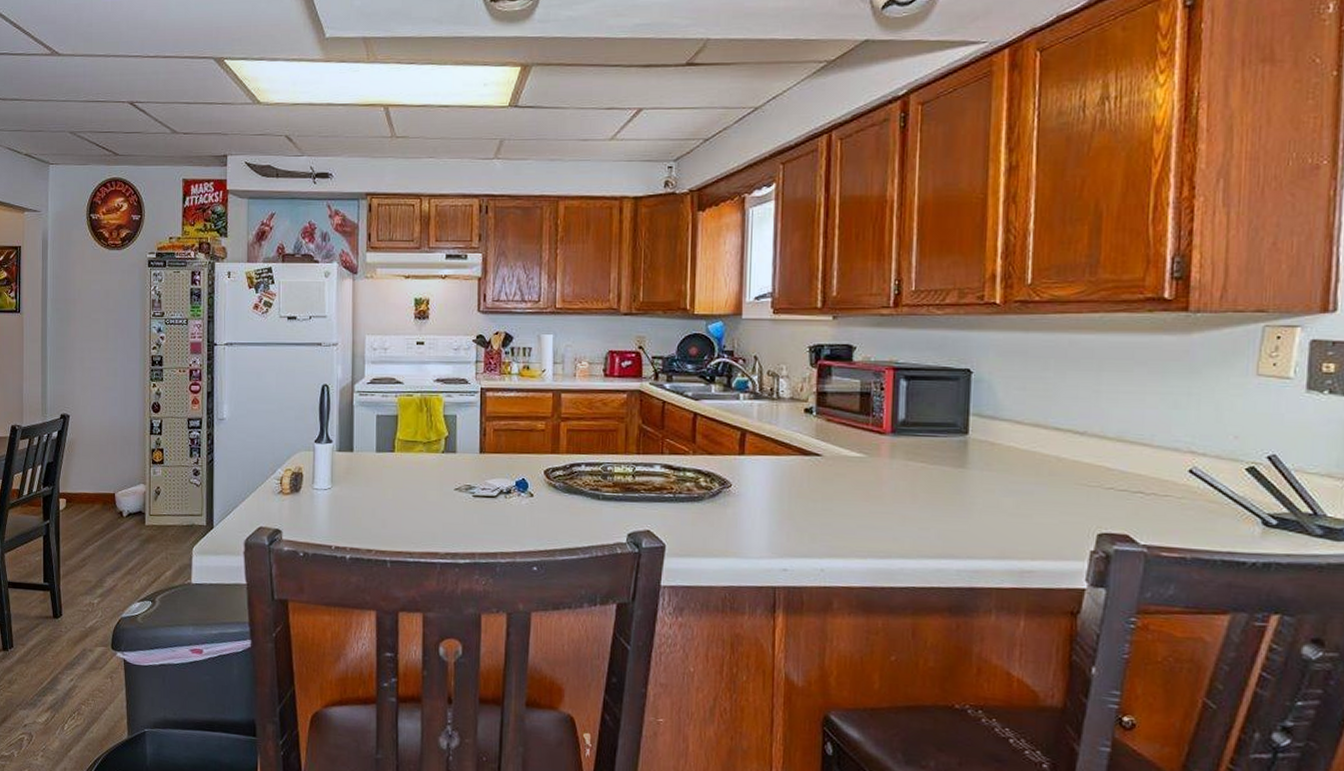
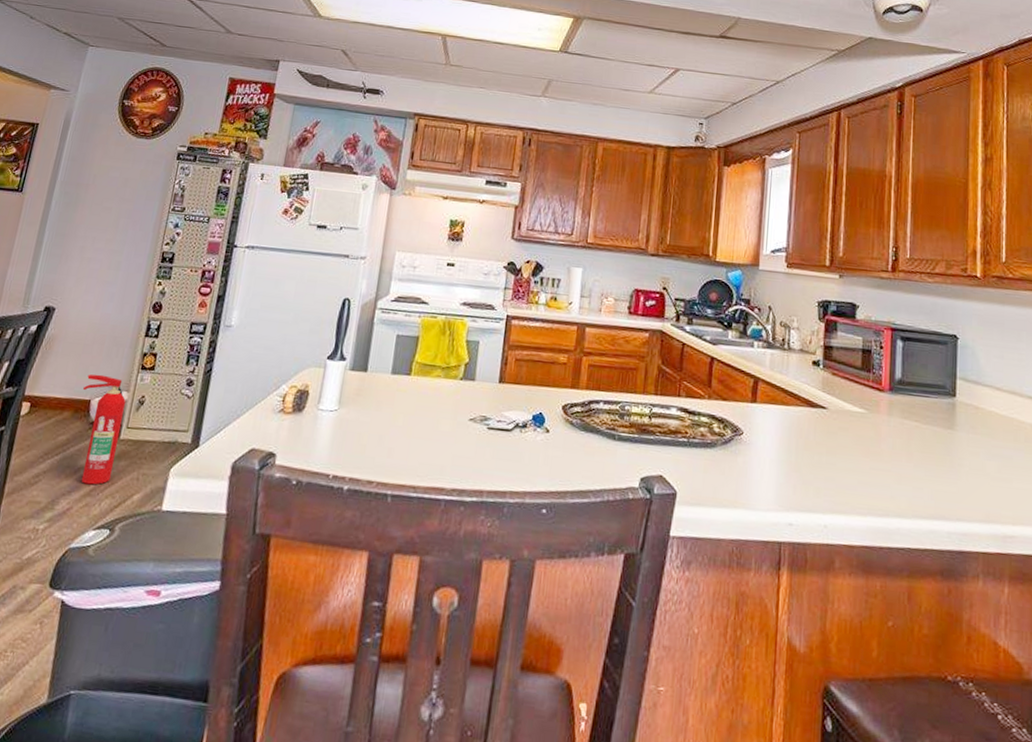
fire extinguisher: none [106,470,145,565] -> present [81,374,126,485]

